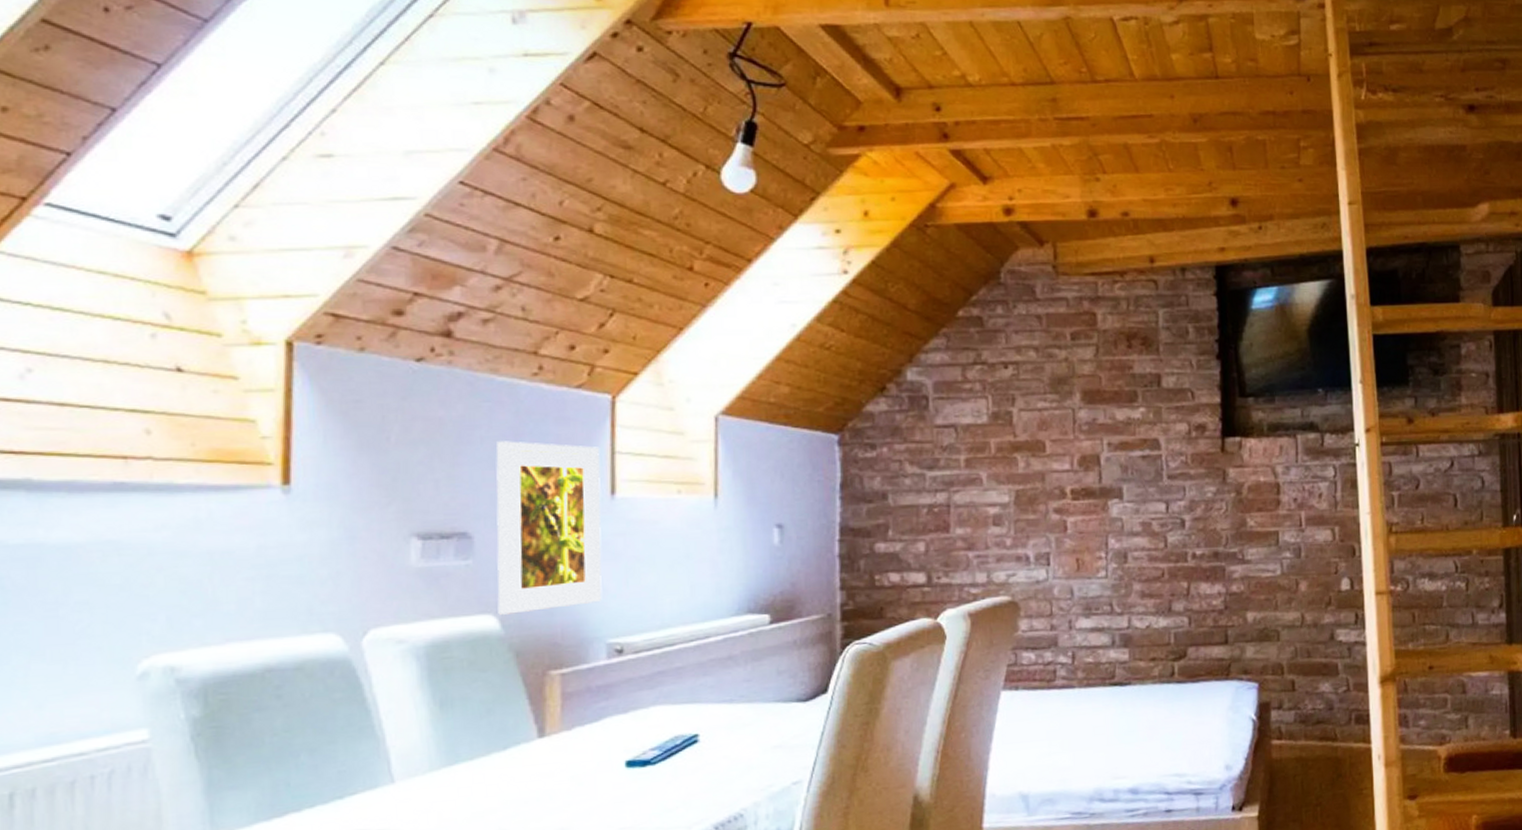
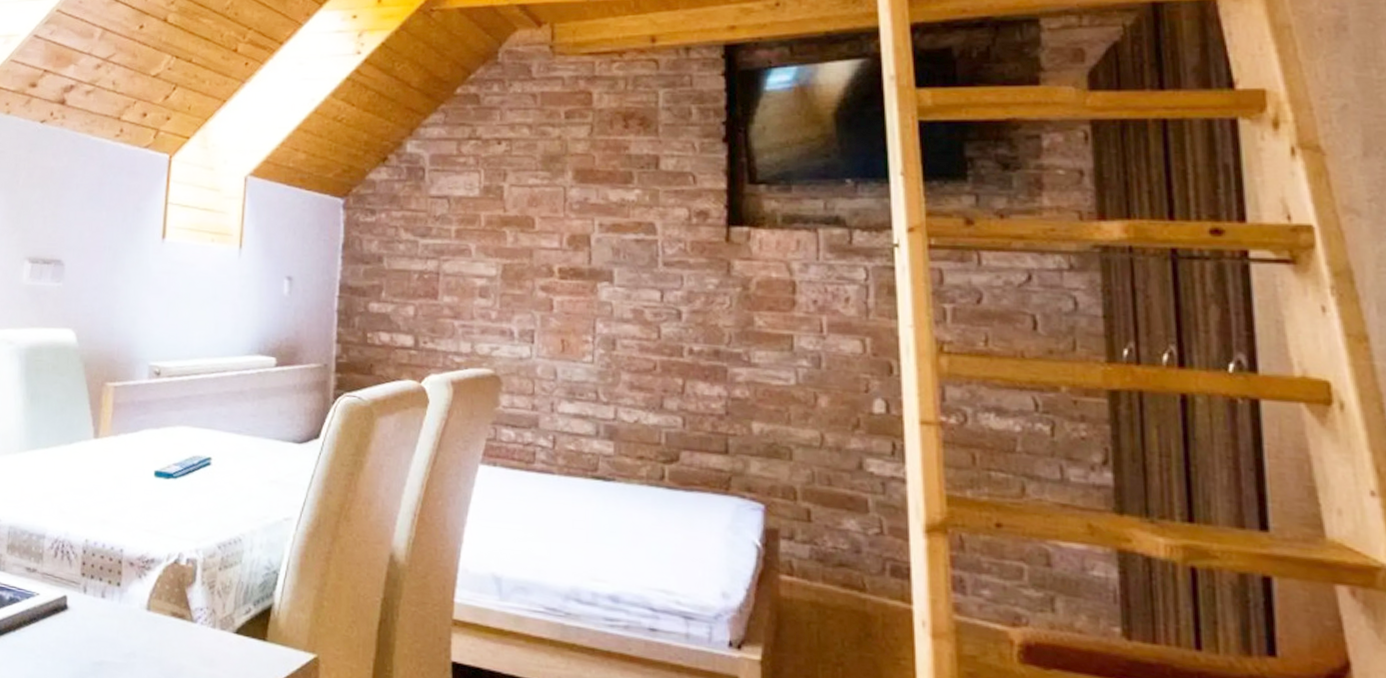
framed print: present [496,441,602,615] -> none [76,188,158,331]

